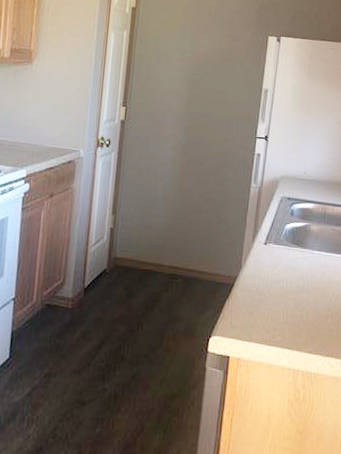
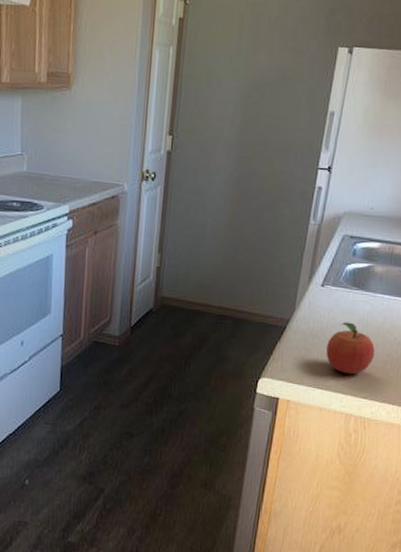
fruit: none [272,278,316,330] -> present [326,322,375,375]

